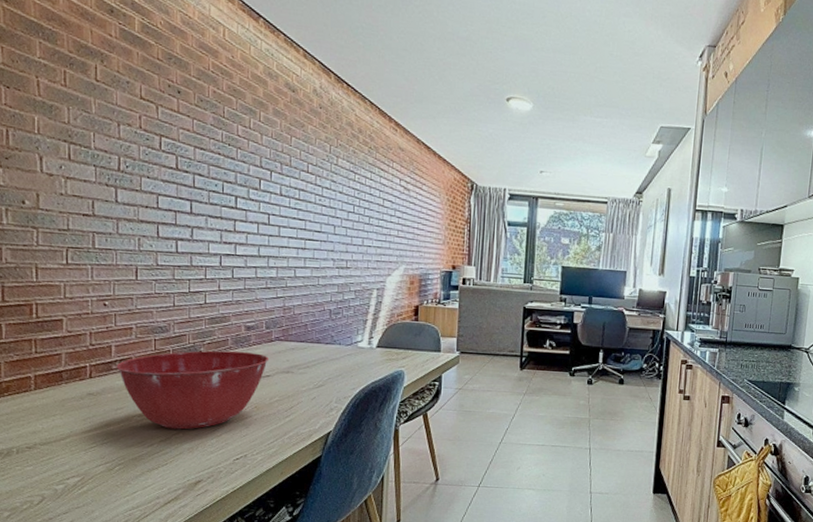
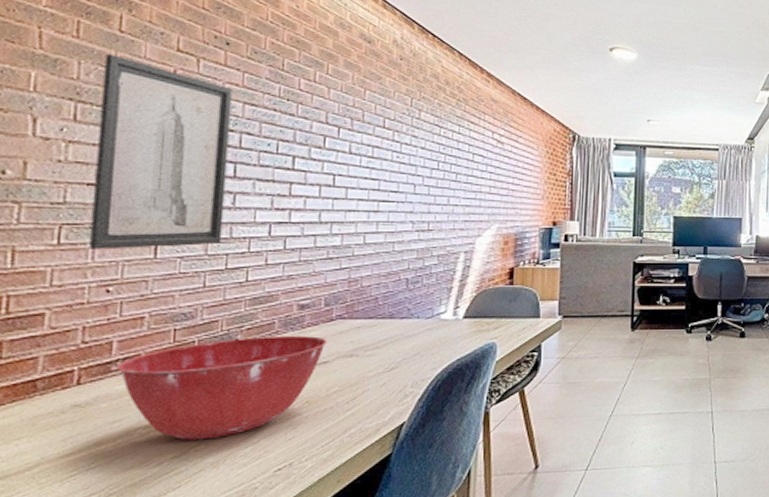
wall art: none [87,101,185,271] -> present [89,54,233,250]

